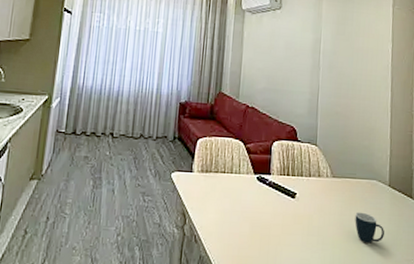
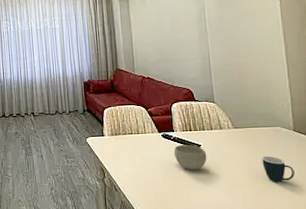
bowl: none [266,190,301,223] -> present [173,144,207,170]

